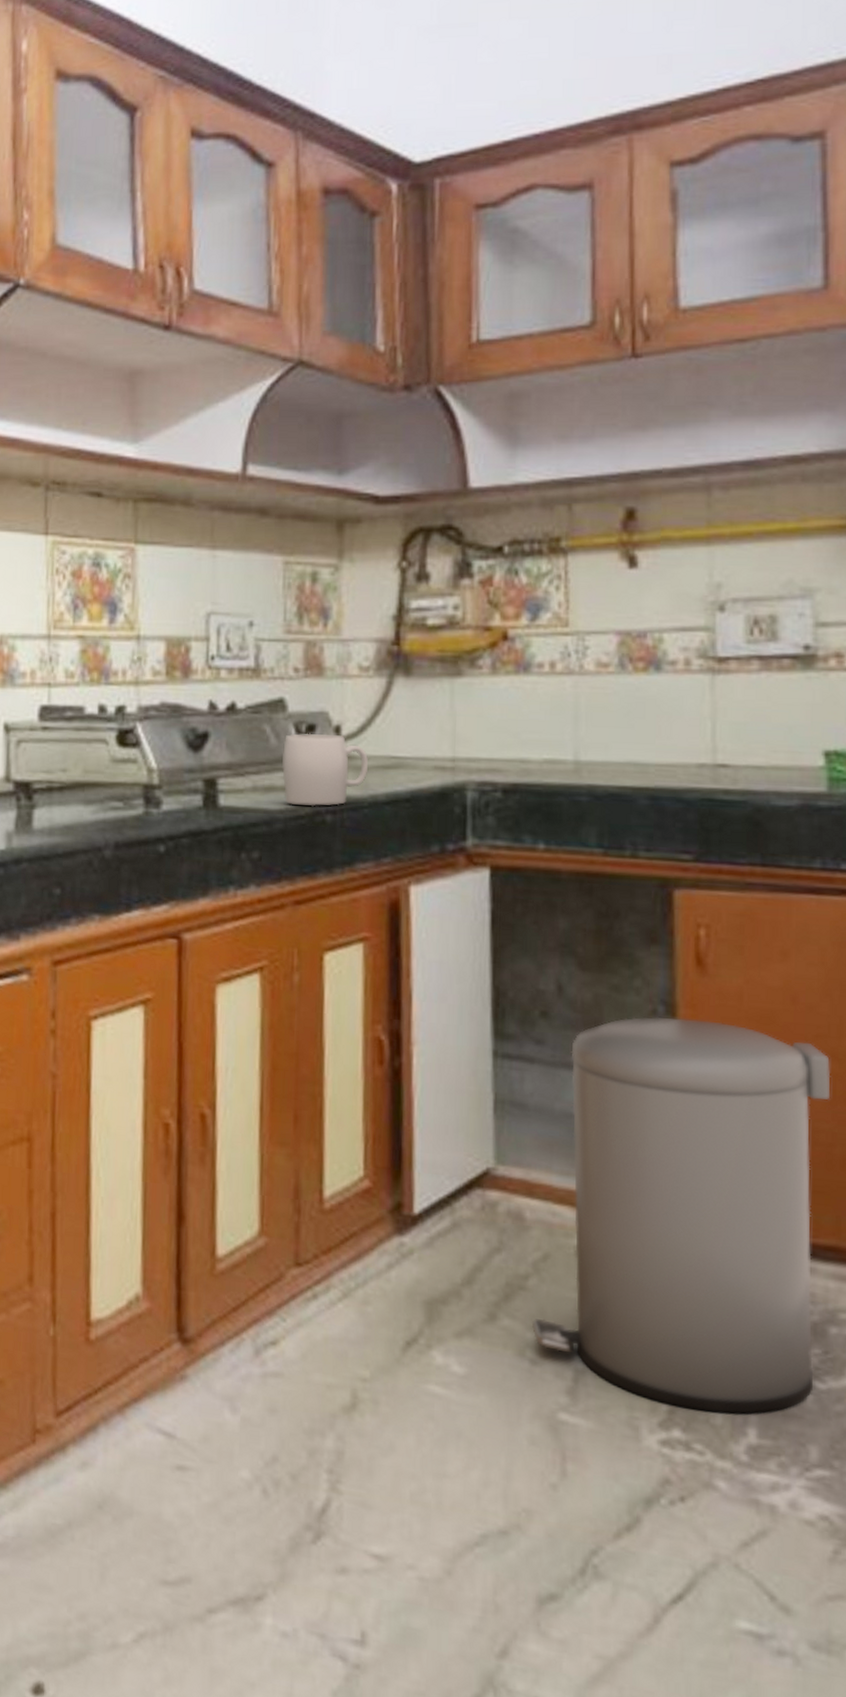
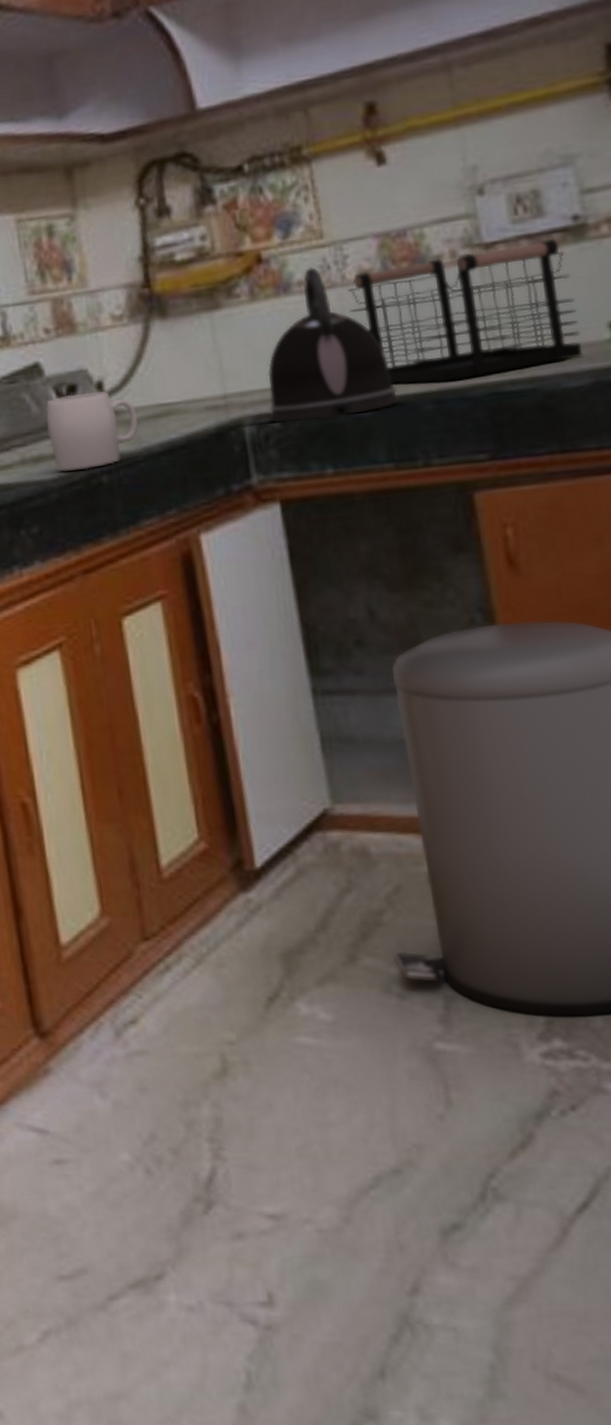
kettle: none [493,652,617,797] -> present [268,267,398,424]
dish rack: none [582,662,796,782] -> present [347,238,583,385]

